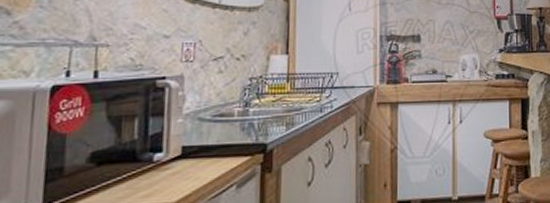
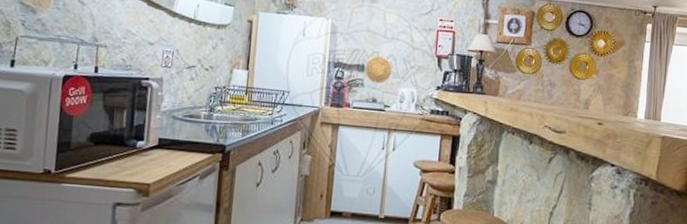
decorative plate: none [421,23,450,53] -> present [365,55,392,83]

